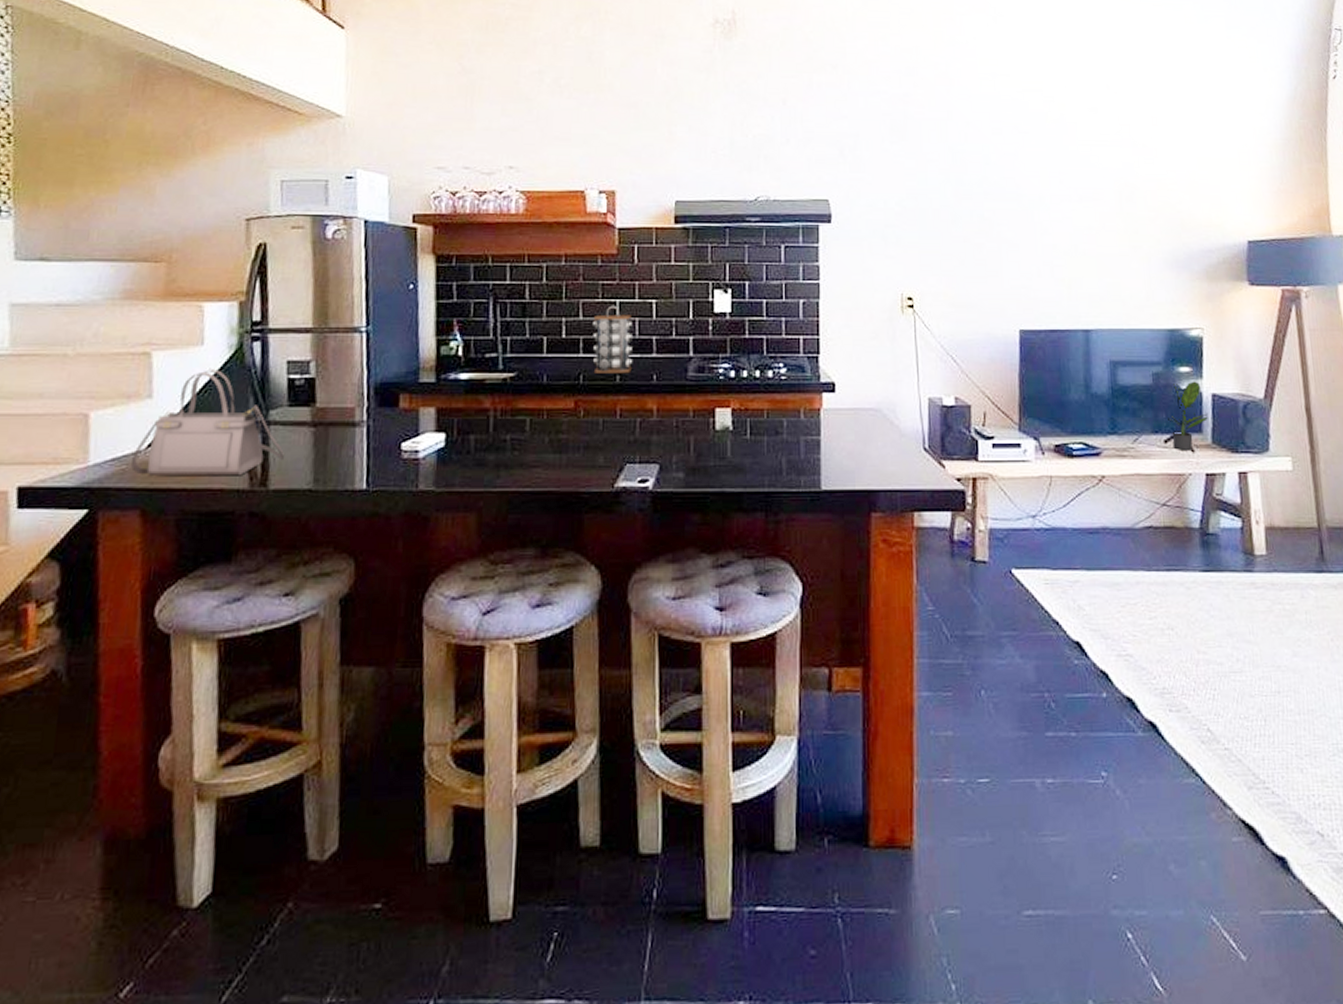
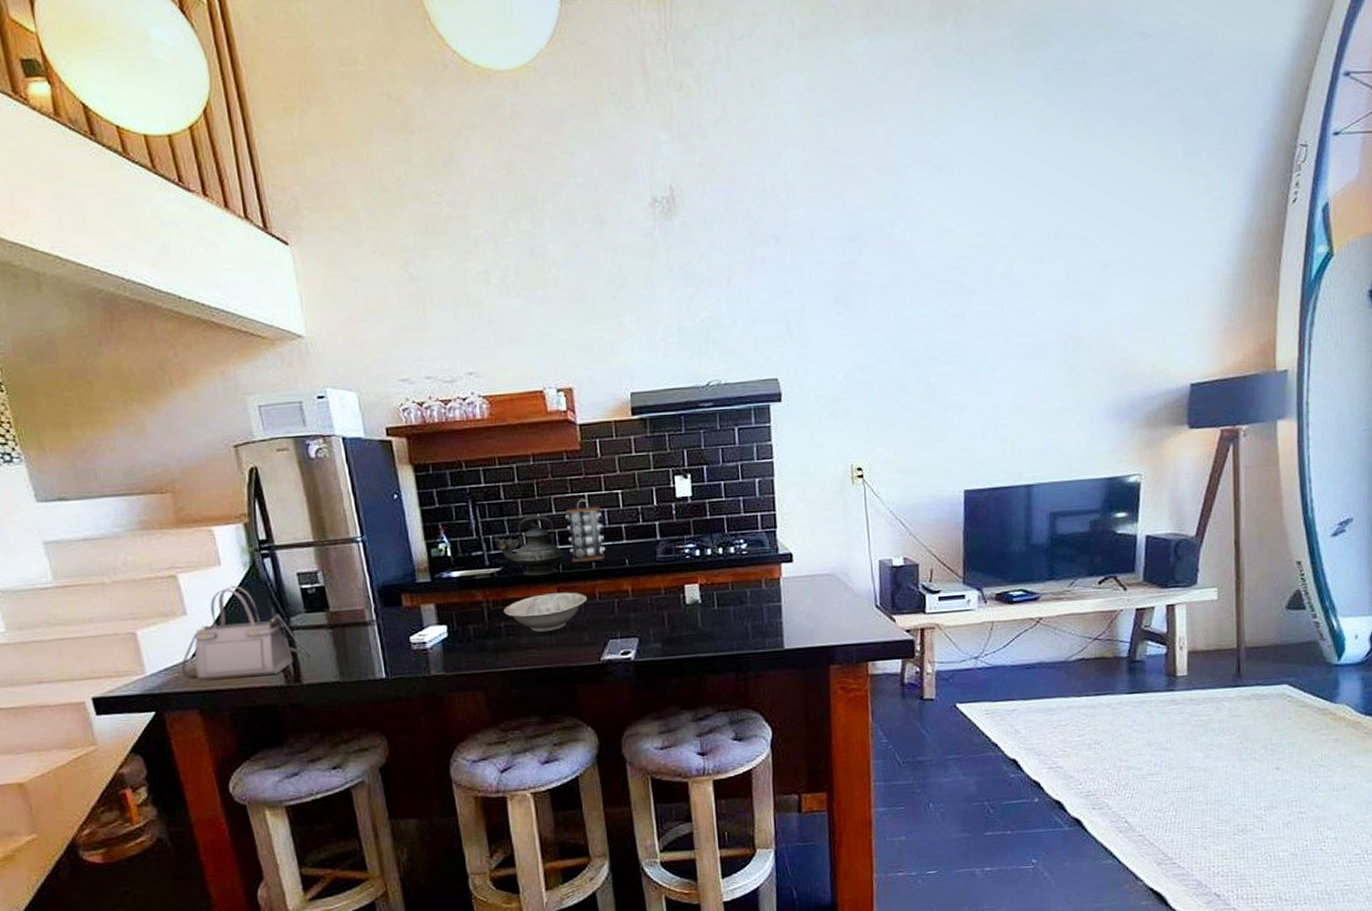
teapot: none [511,318,586,386] -> present [493,515,564,577]
bowl: none [512,406,608,449] -> present [504,592,588,632]
potted plant: present [1169,381,1208,450] -> none [1104,525,1141,590]

